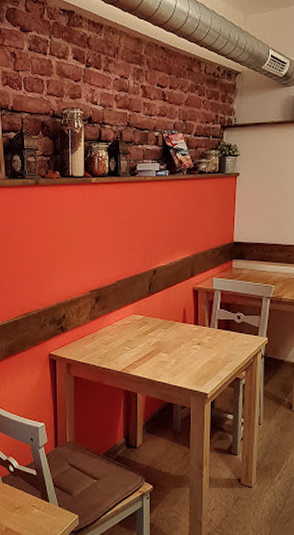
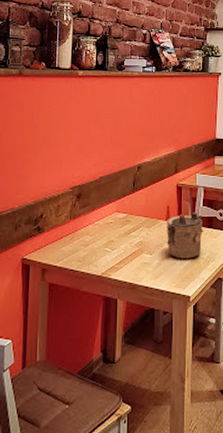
teapot: none [183,314,221,359] -> present [167,212,204,259]

